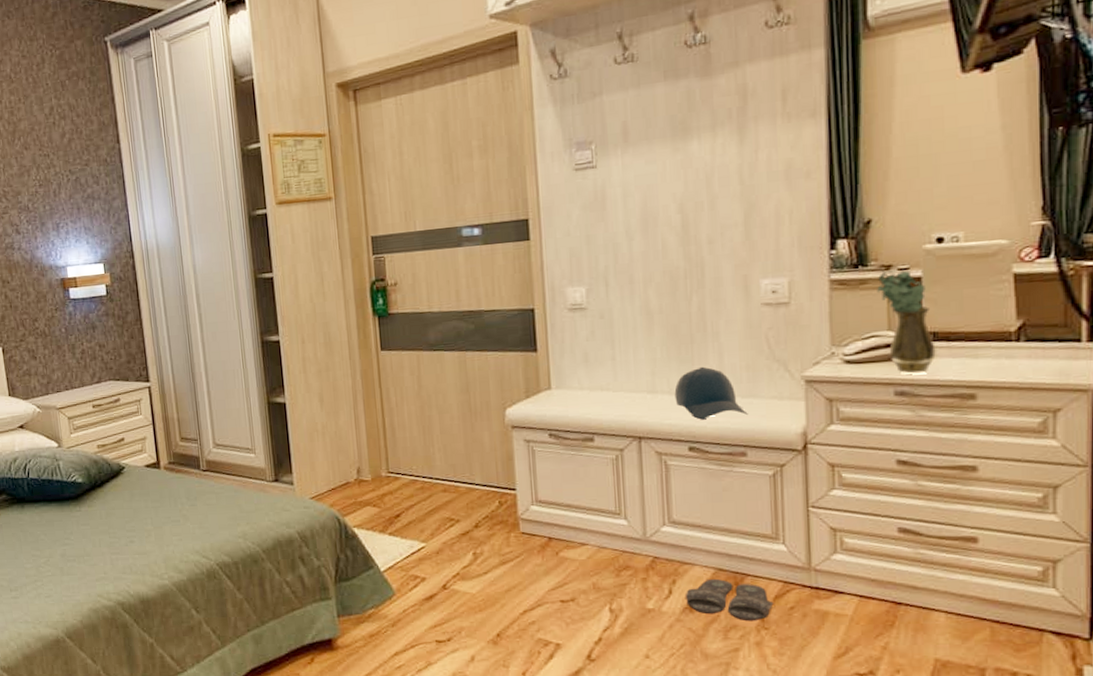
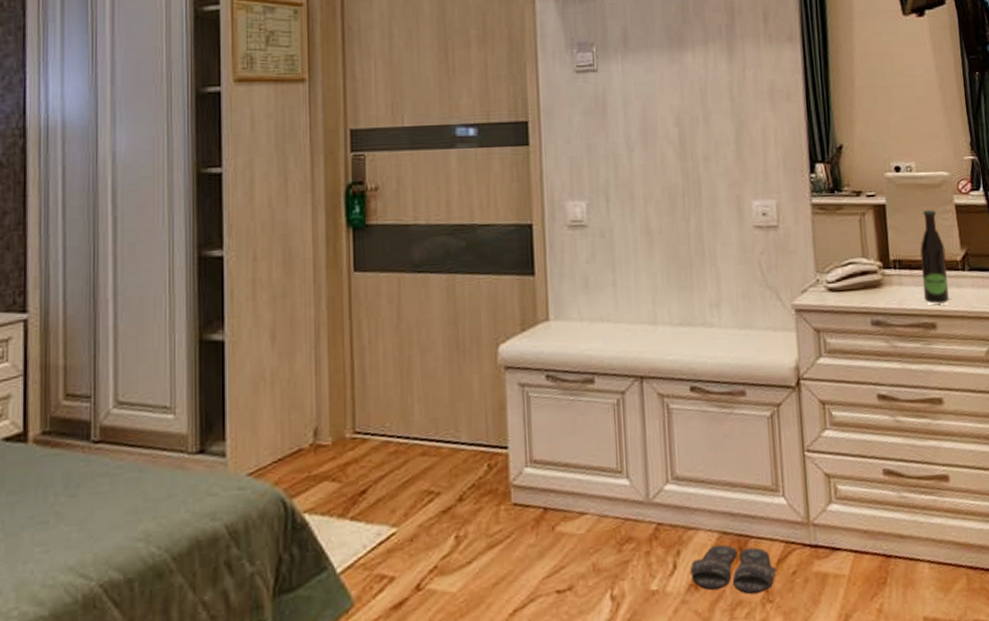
baseball cap: present [674,366,748,419] -> none [675,294,745,354]
vase: present [877,267,936,374] -> none [851,194,902,303]
bottle: none [962,280,996,375] -> present [920,210,949,304]

